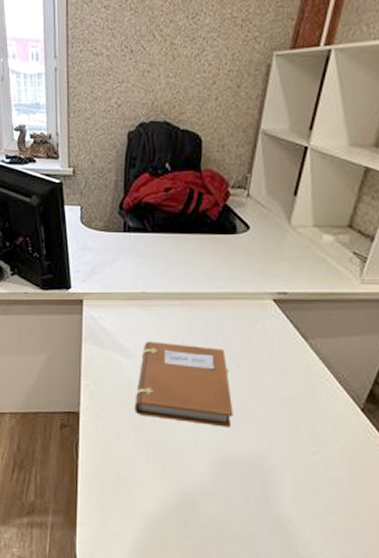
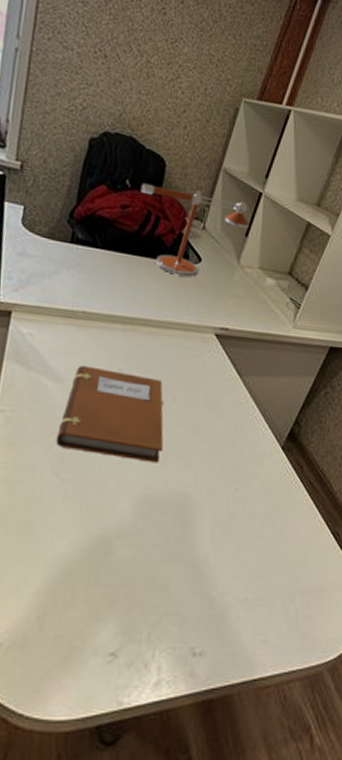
desk lamp: none [181,158,297,247] -> present [140,182,249,277]

